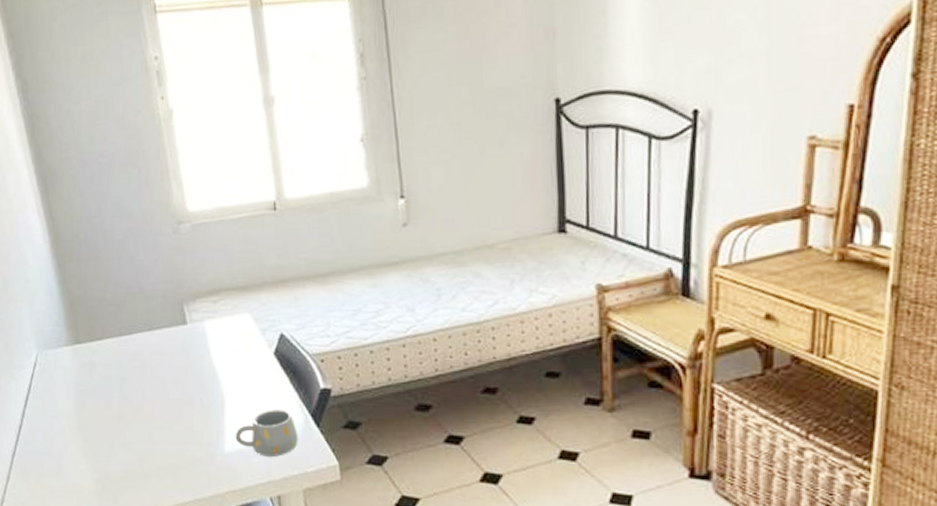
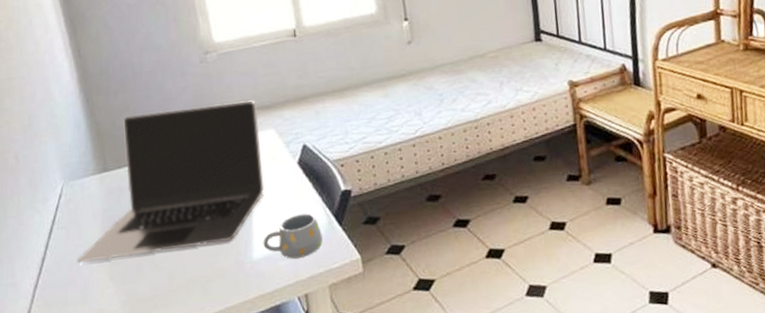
laptop: none [51,279,238,435] -> present [77,100,265,263]

